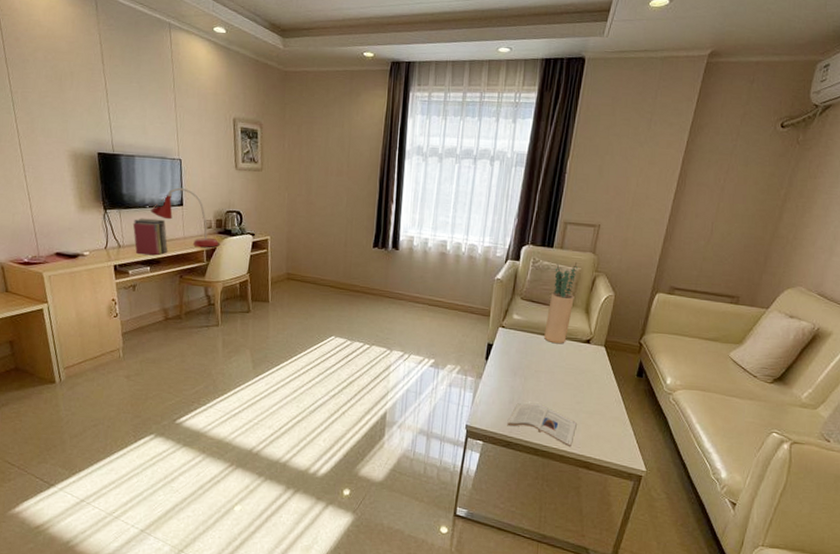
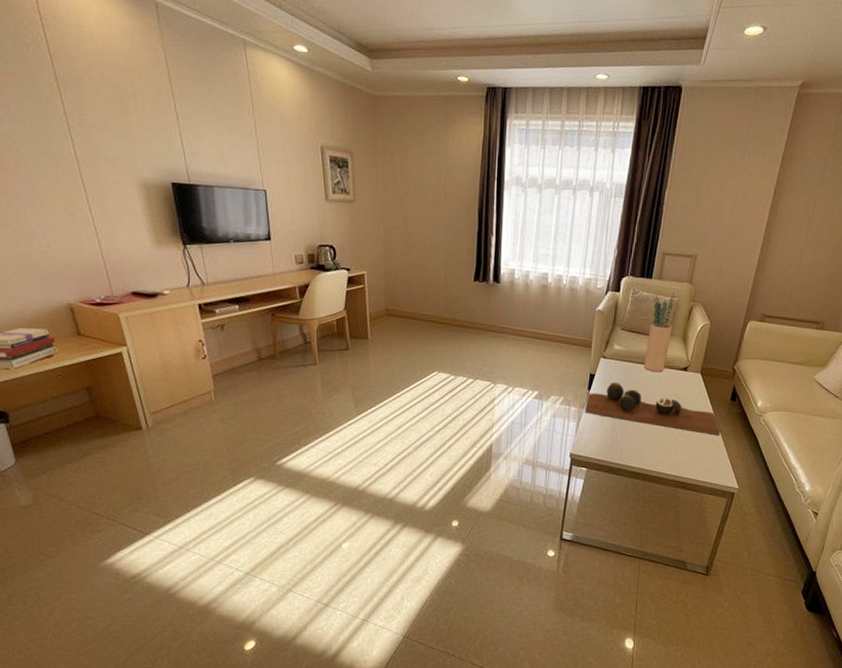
books: present [132,218,168,256] -> none [216,253,258,293]
desk lamp: present [151,187,221,248] -> none [235,220,314,284]
decorative tray: none [481,352,626,413] -> present [584,381,720,436]
magazine: present [507,402,577,446] -> none [610,429,675,469]

